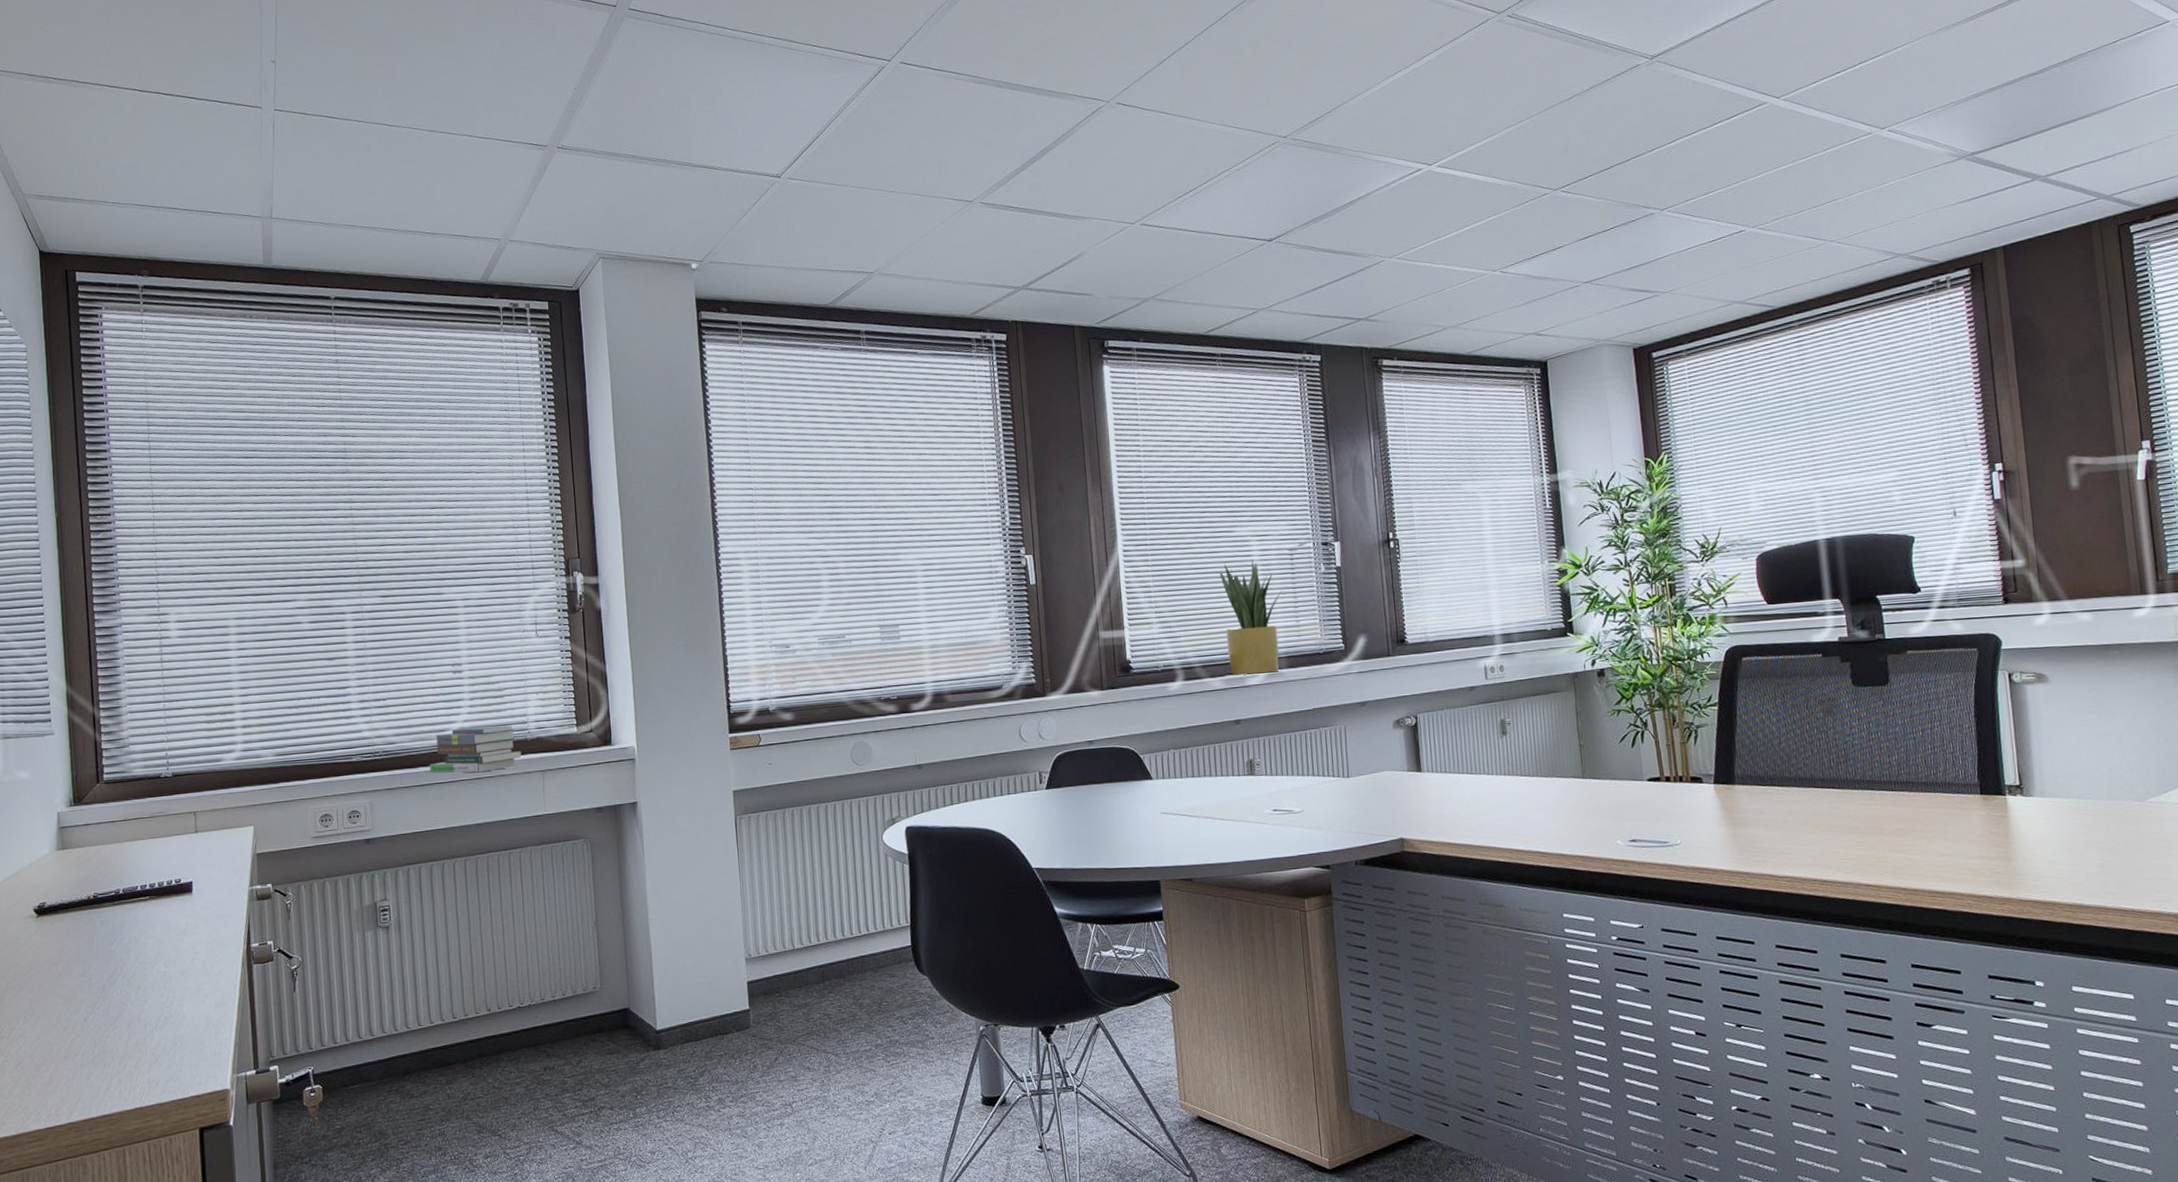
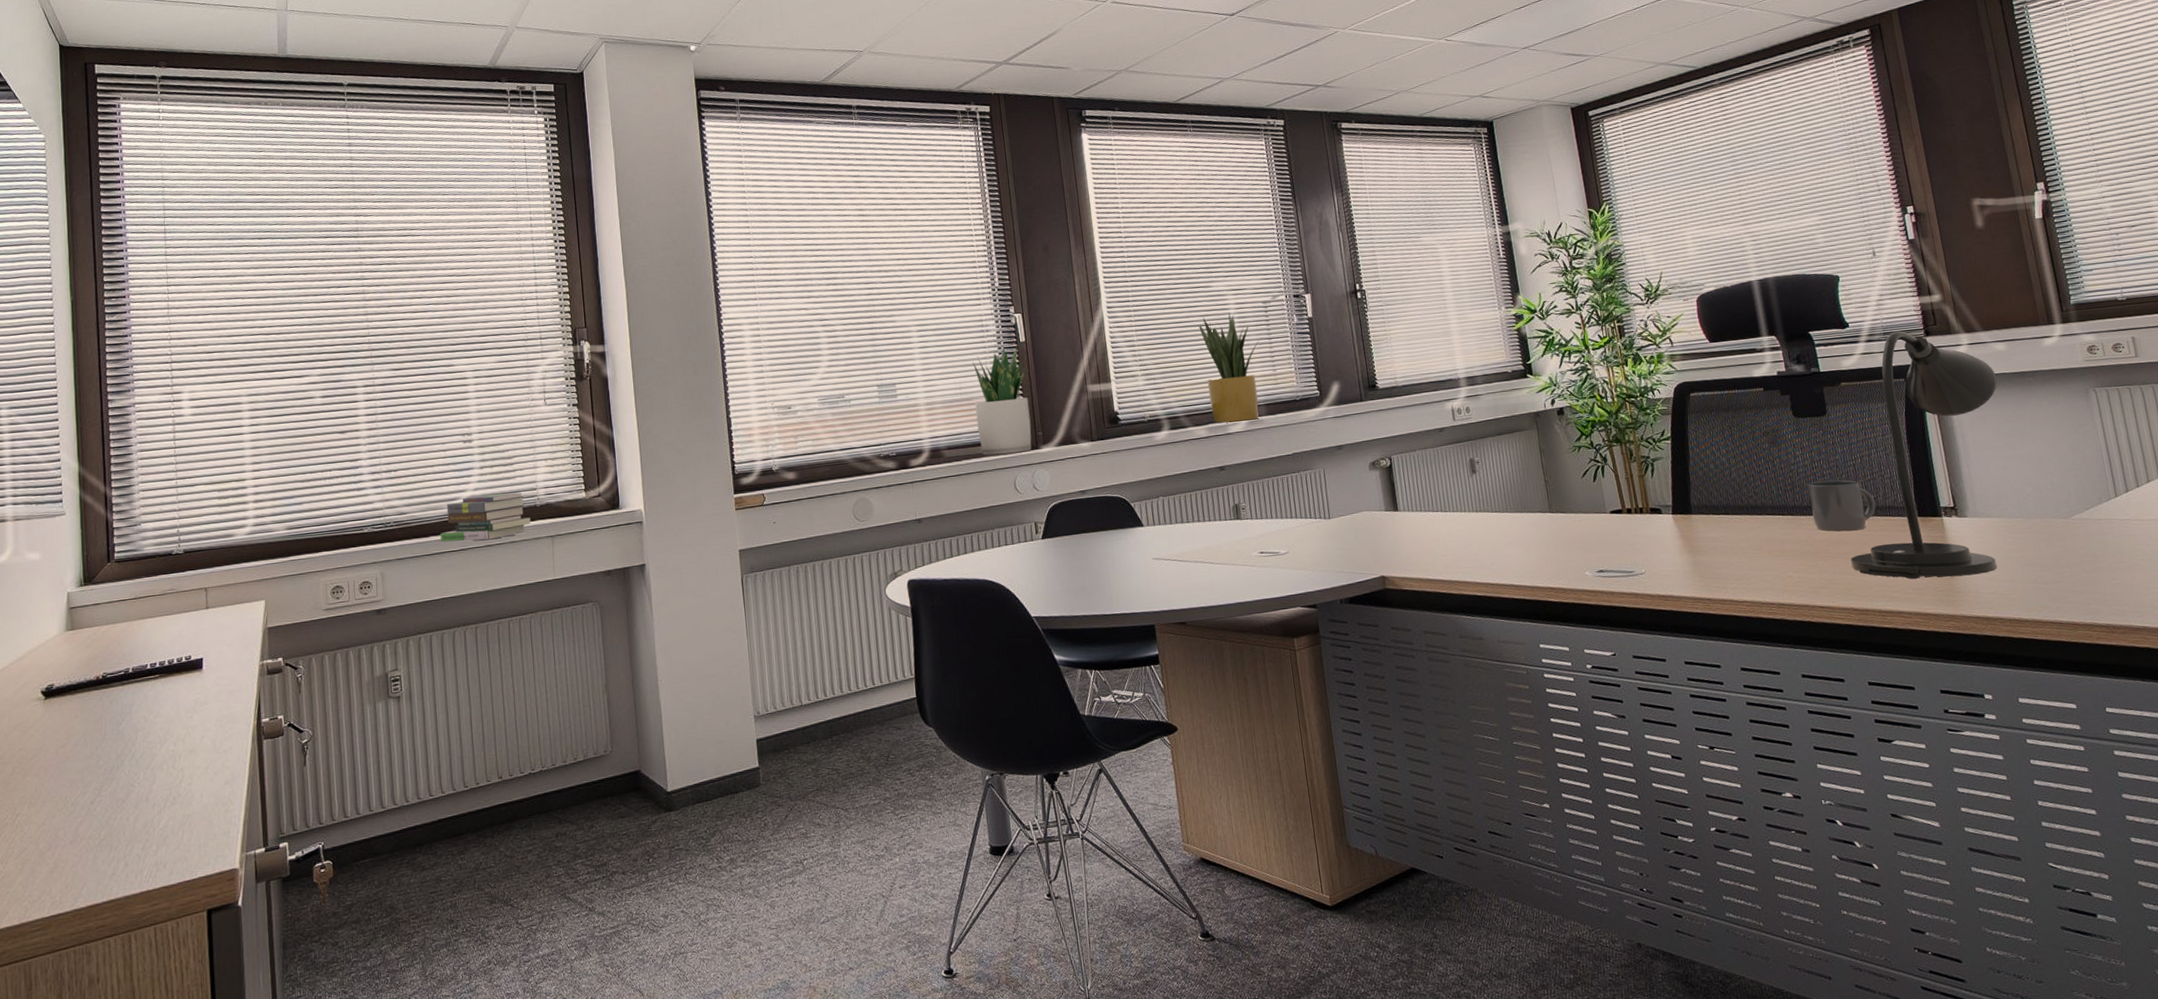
planter: none [979,589,1039,702] -> present [972,346,1032,456]
mug: none [1861,753,1935,808] -> present [1807,480,1876,532]
desk lamp: none [1903,597,2079,860] -> present [1850,331,1998,579]

